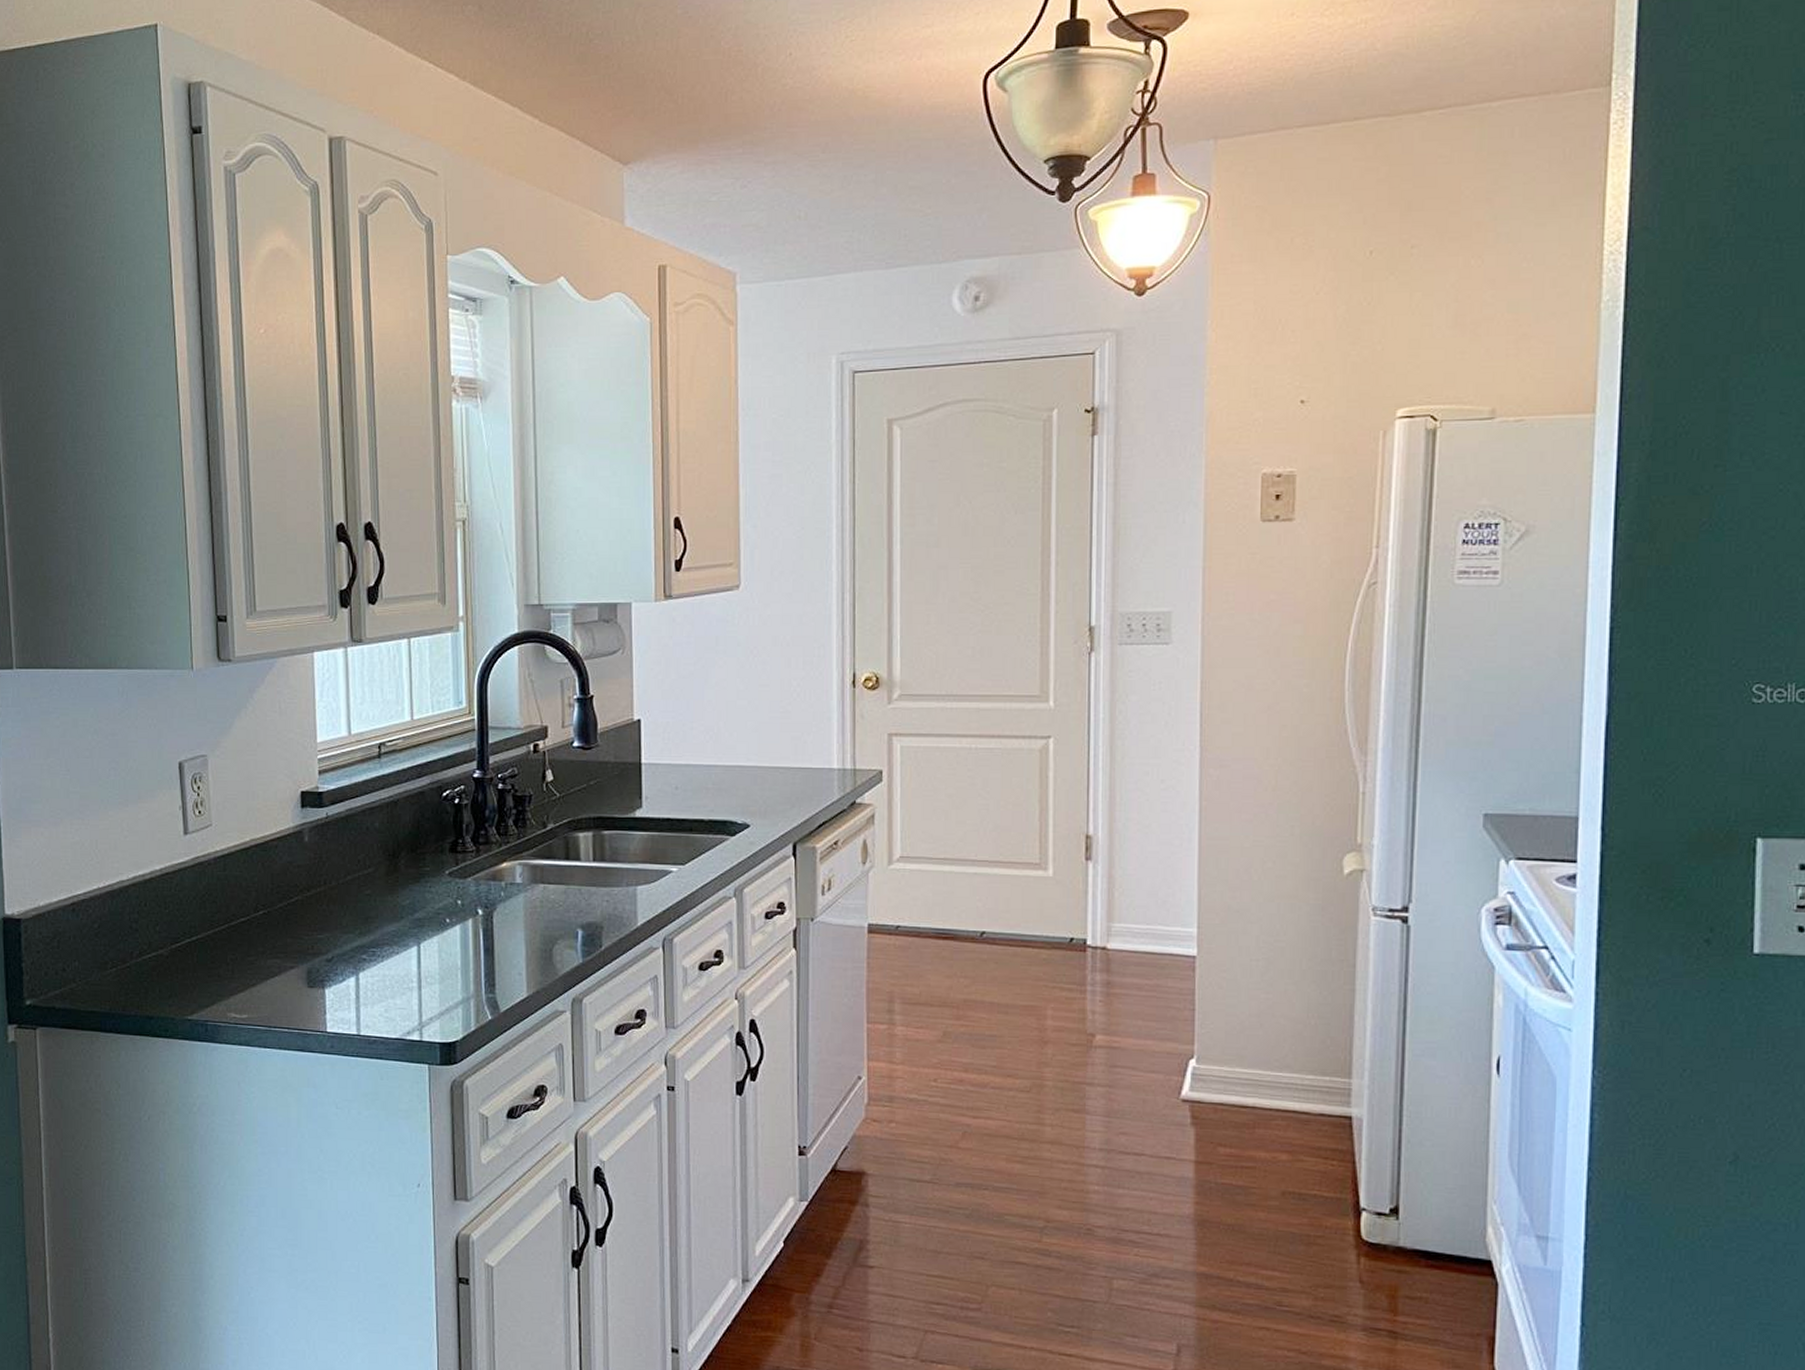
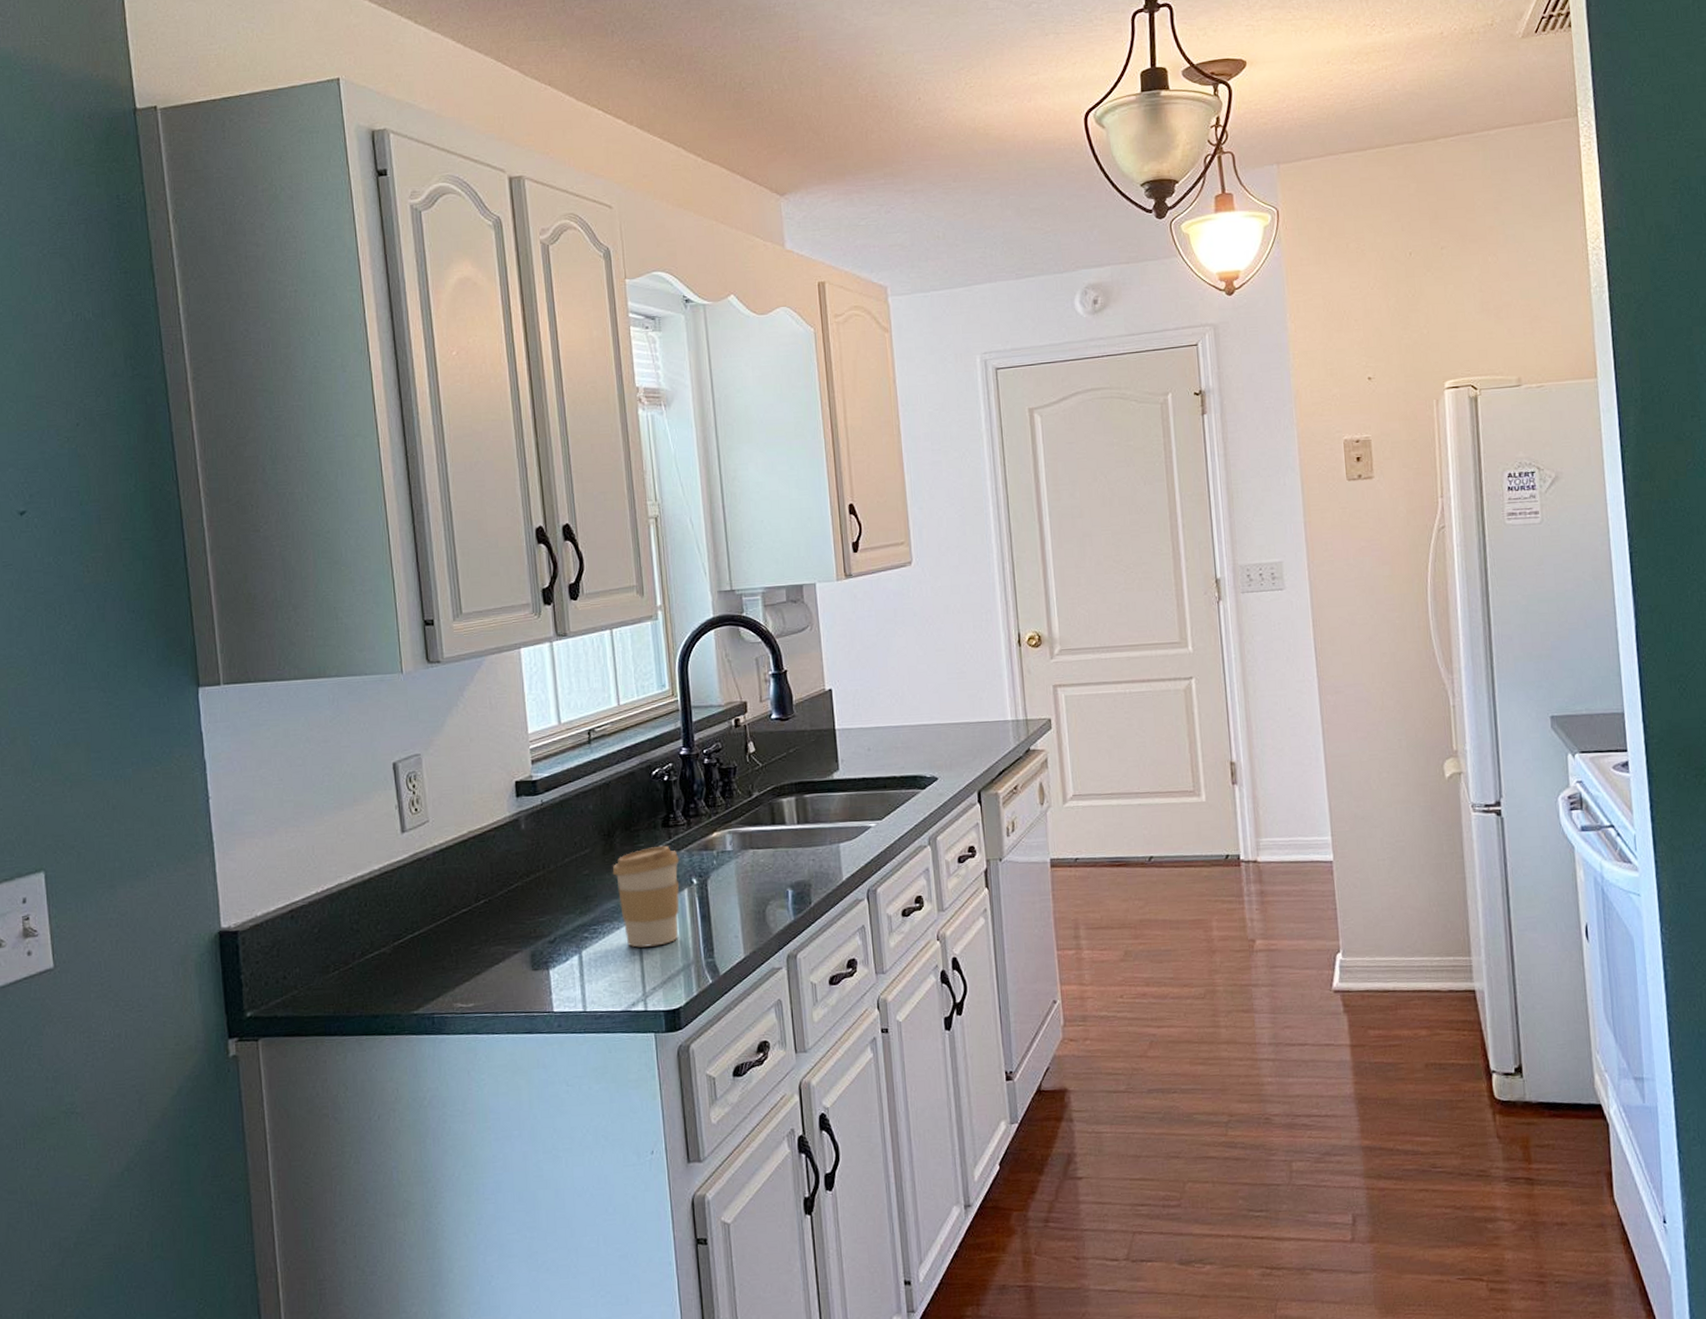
coffee cup: none [395,871,465,976] -> present [612,845,680,948]

